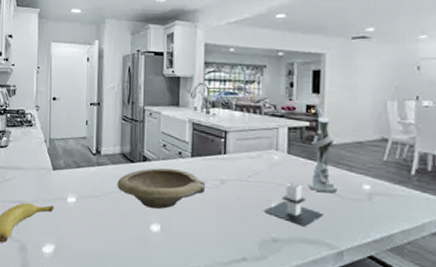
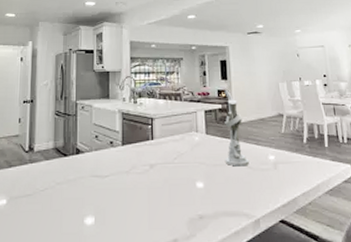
bowl: present [117,168,206,210] -> none [50,159,137,201]
candle: present [264,183,324,227] -> none [190,160,240,201]

